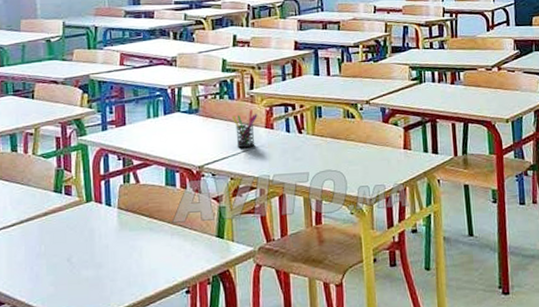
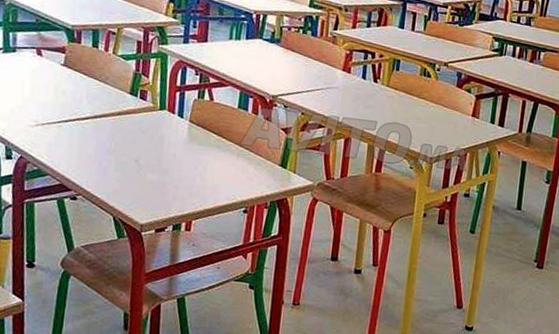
pen holder: present [231,110,258,148] -> none [311,50,337,87]

